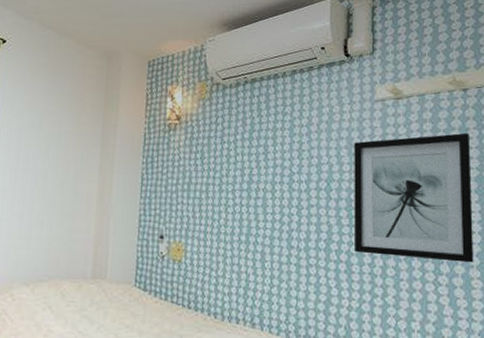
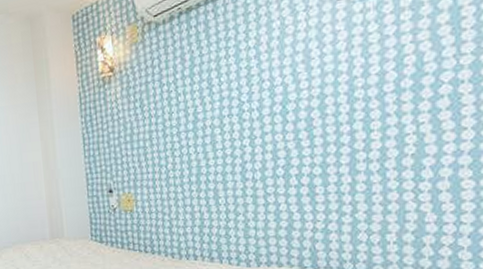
wall art: present [353,132,474,263] -> none [313,11,465,174]

